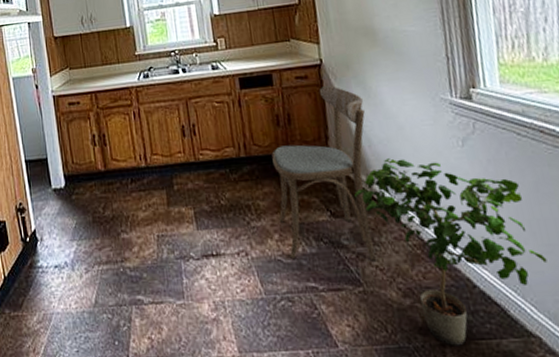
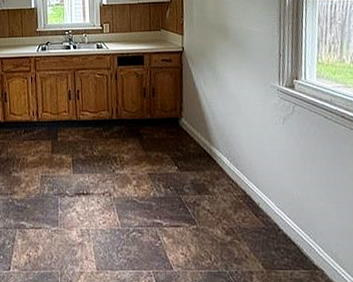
dining chair: present [272,85,377,261] -> none [137,68,213,206]
potted plant: present [354,158,547,346] -> none [198,129,335,274]

